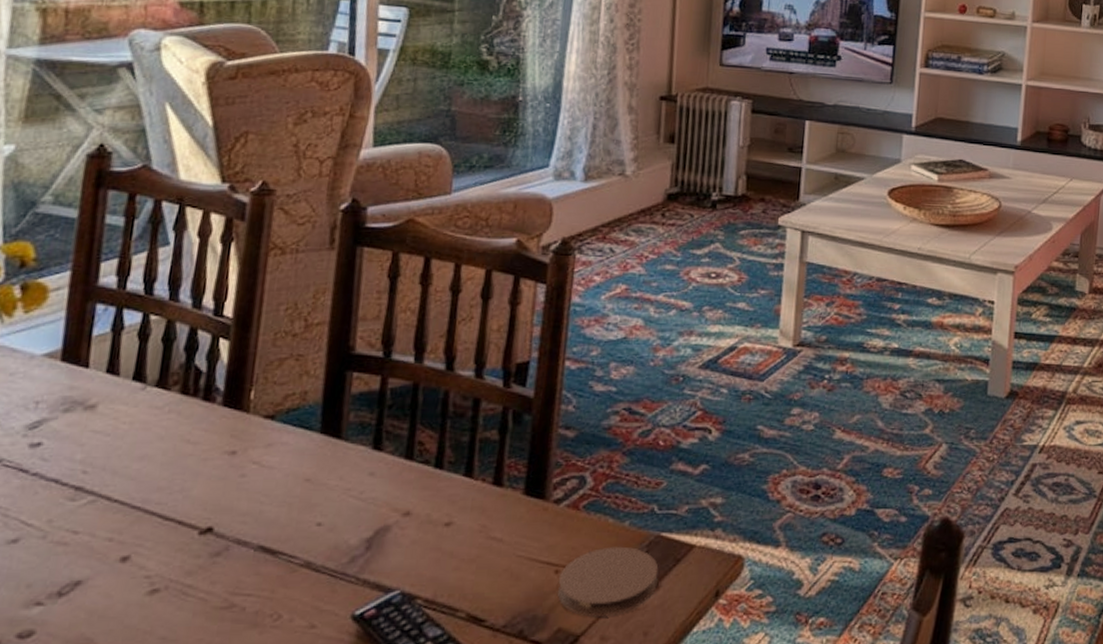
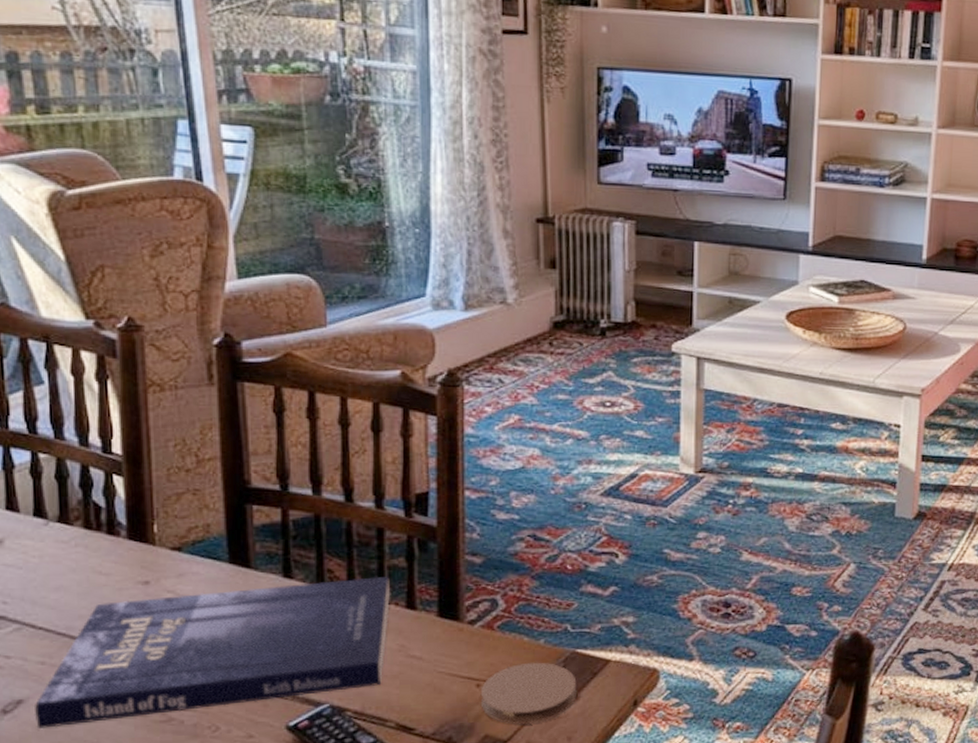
book: none [89,449,480,614] -> present [33,576,391,729]

